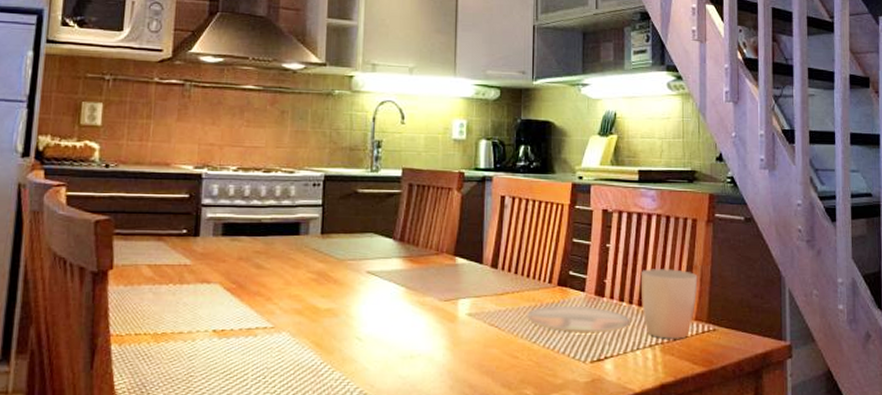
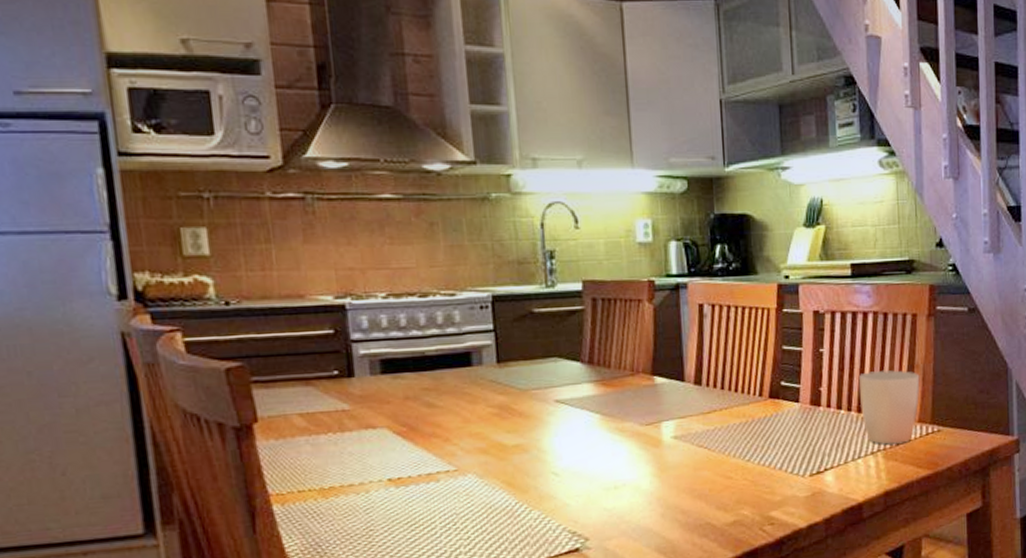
plate: present [526,305,631,335] -> none [737,417,851,448]

